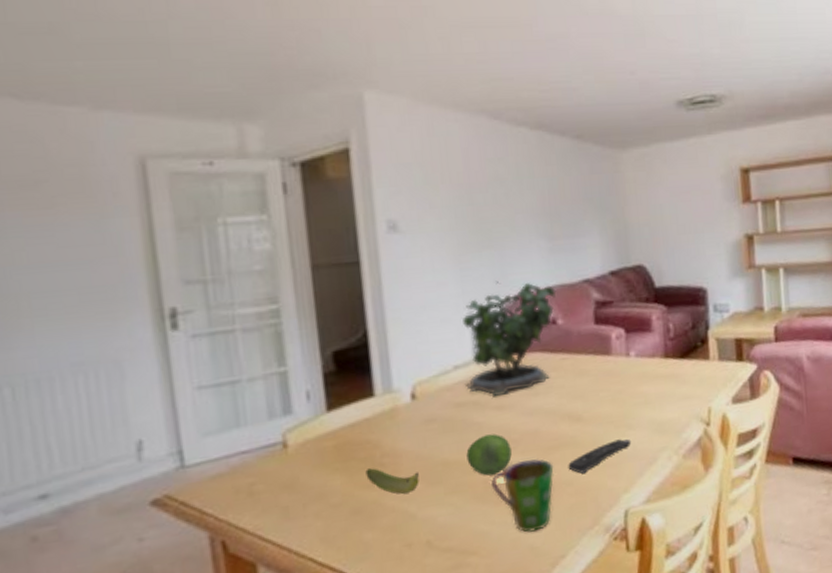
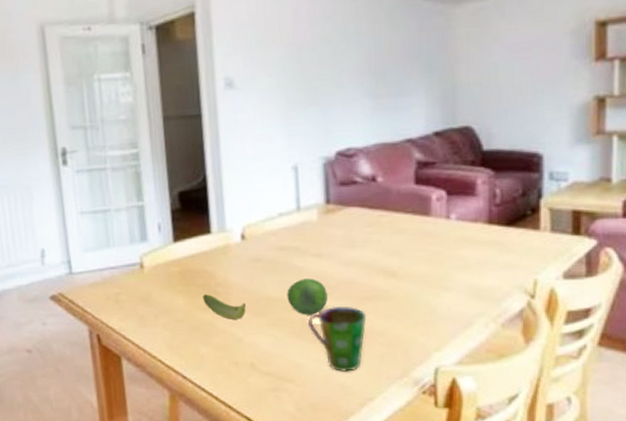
potted plant: present [463,280,556,398] -> none [288,136,378,245]
remote control: present [568,439,632,475] -> none [380,299,447,328]

